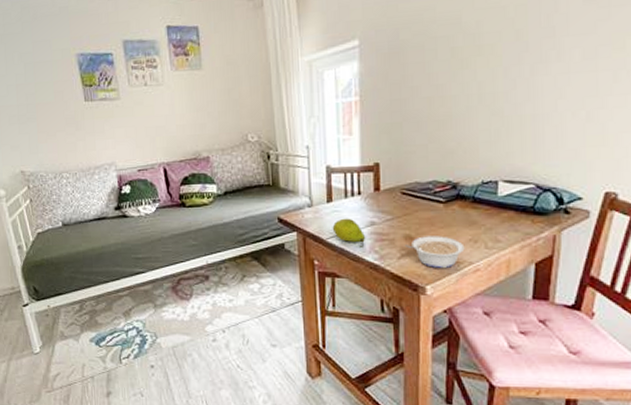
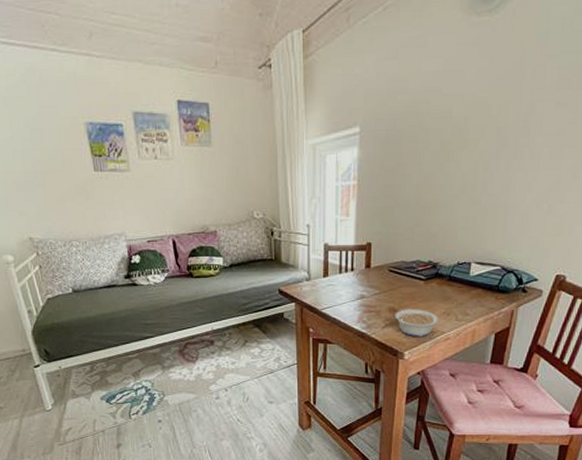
fruit: present [332,218,366,247] -> none [327,291,356,317]

